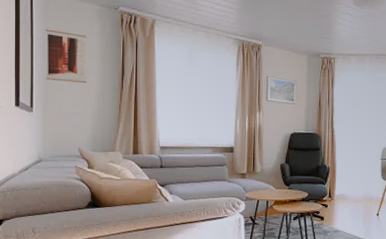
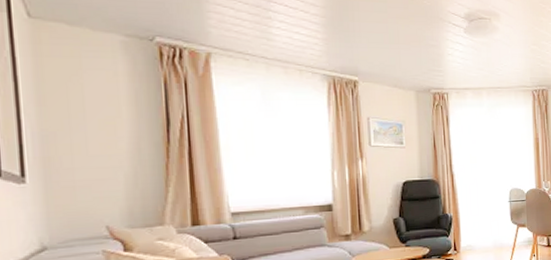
wall art: present [45,29,88,84] -> none [38,68,114,139]

